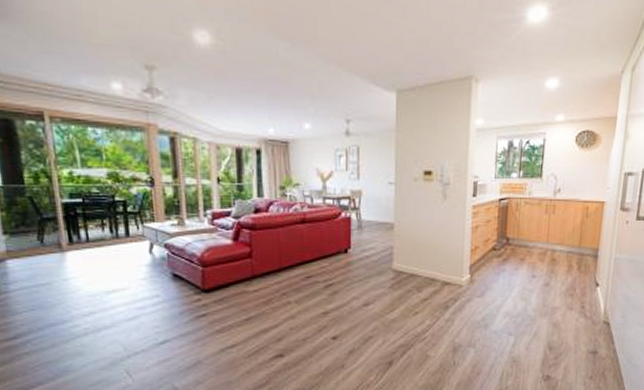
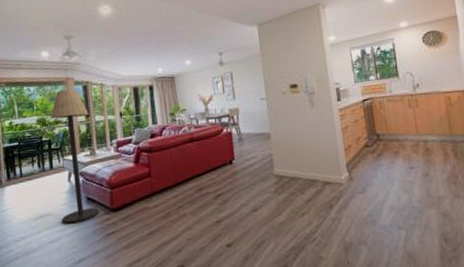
floor lamp: none [125,139,189,302] -> present [50,89,100,224]

